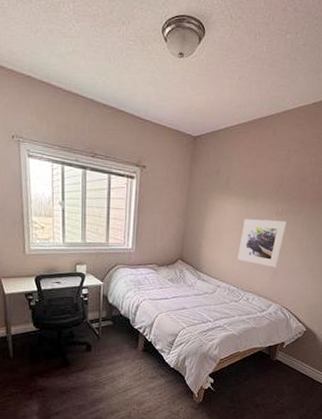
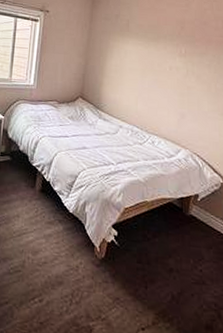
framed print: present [238,219,288,268] -> none [140,60,192,111]

